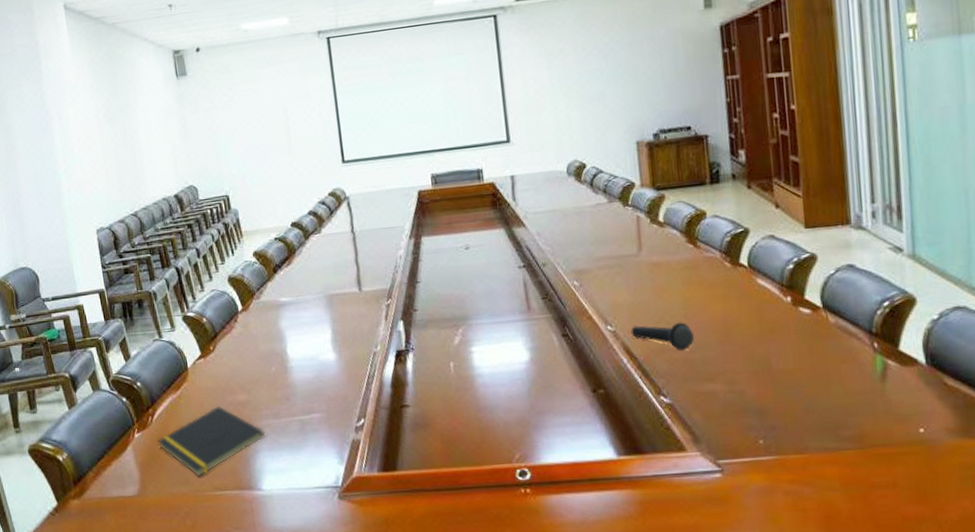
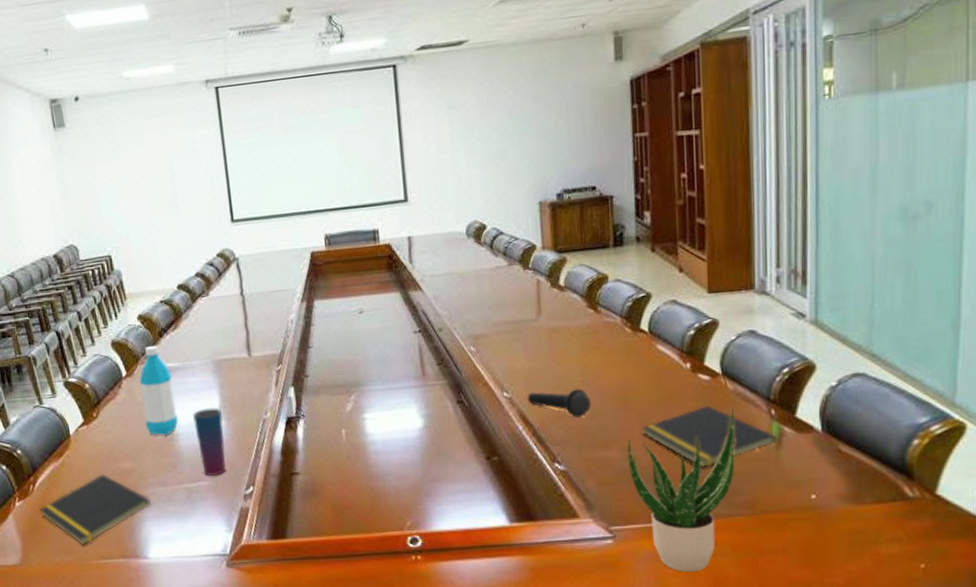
water bottle: none [254,280,292,368] -> present [139,345,178,435]
cup: none [306,341,338,408] -> present [193,407,226,476]
potted plant: none [732,342,840,507] -> present [627,409,736,572]
notepad: none [746,338,882,400] -> present [642,405,778,467]

